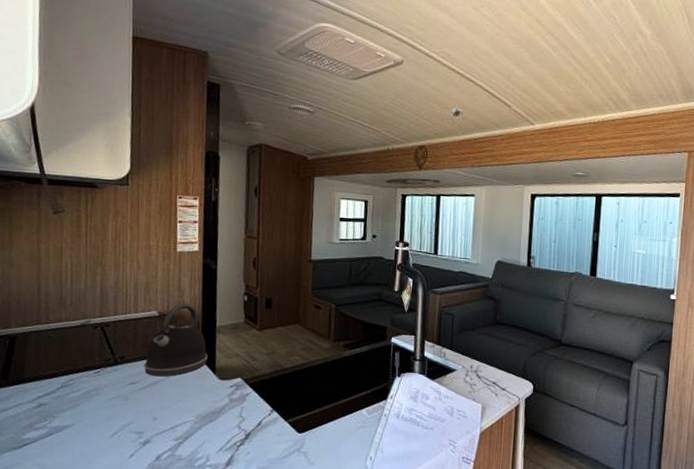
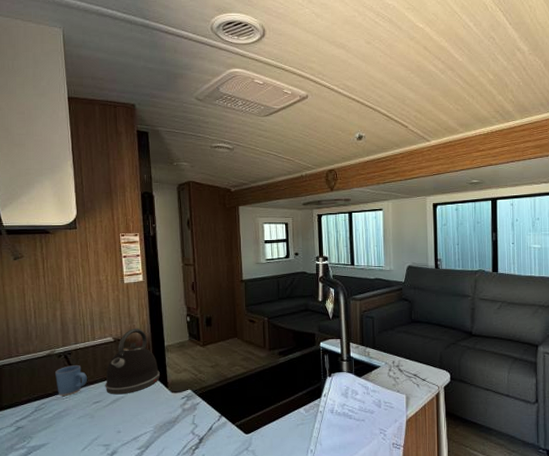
mug: none [88,338,125,373] -> present [55,364,87,396]

